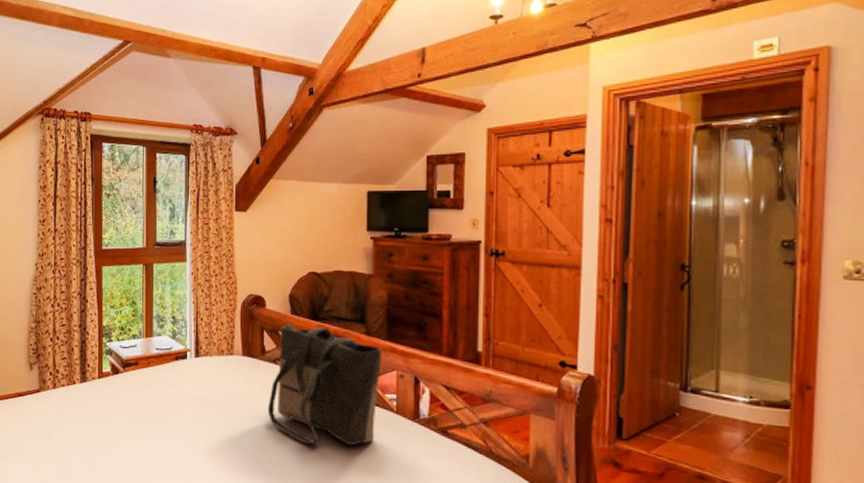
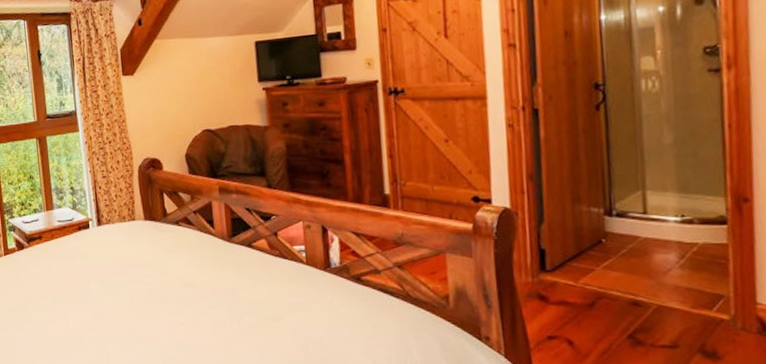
tote bag: present [267,324,382,445] -> none [174,184,287,304]

